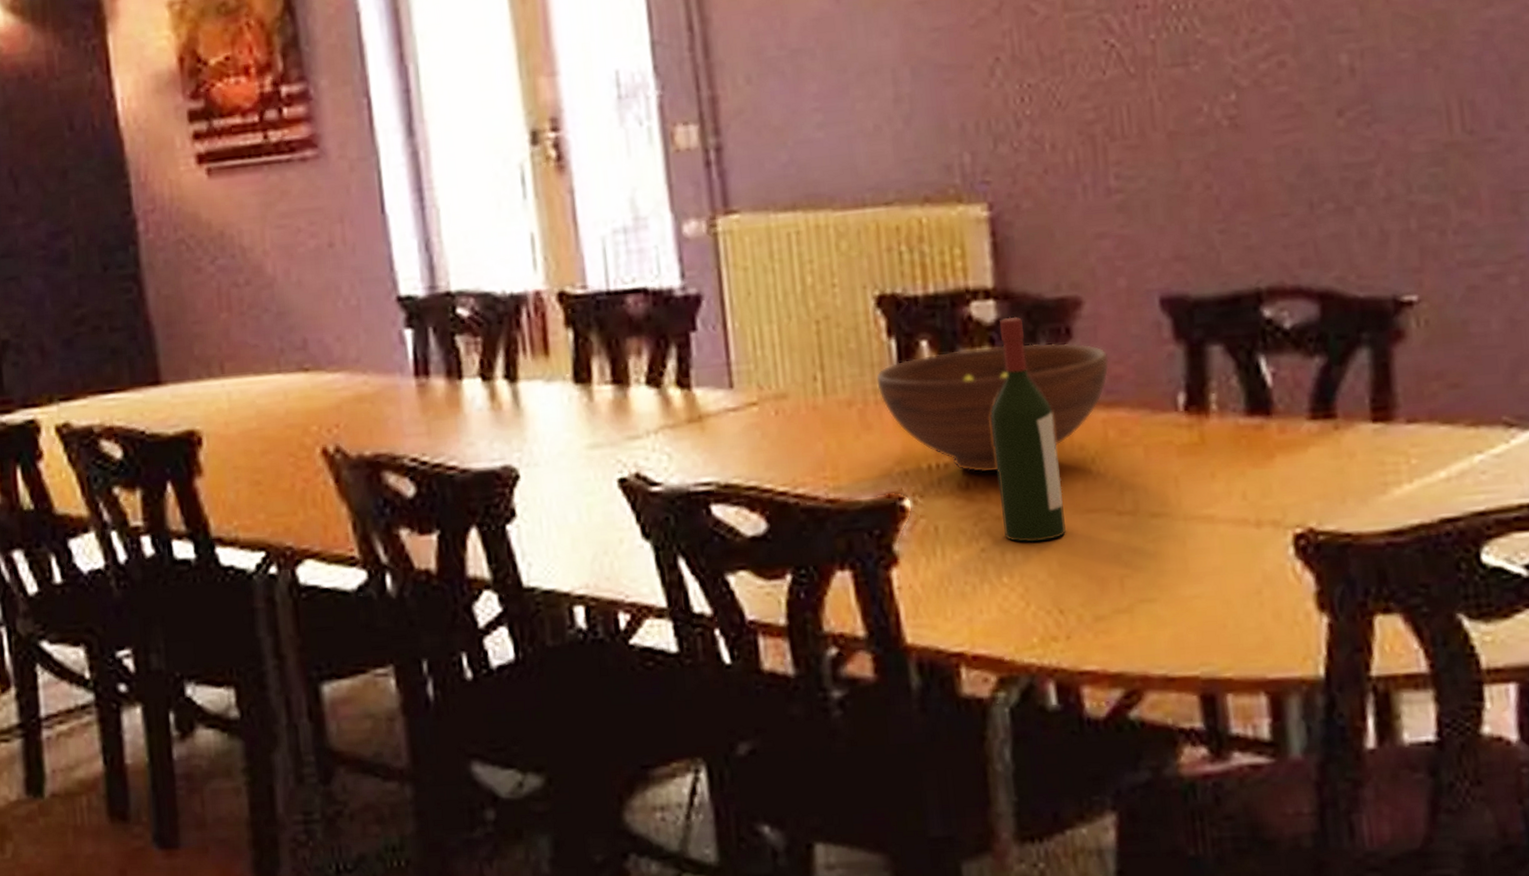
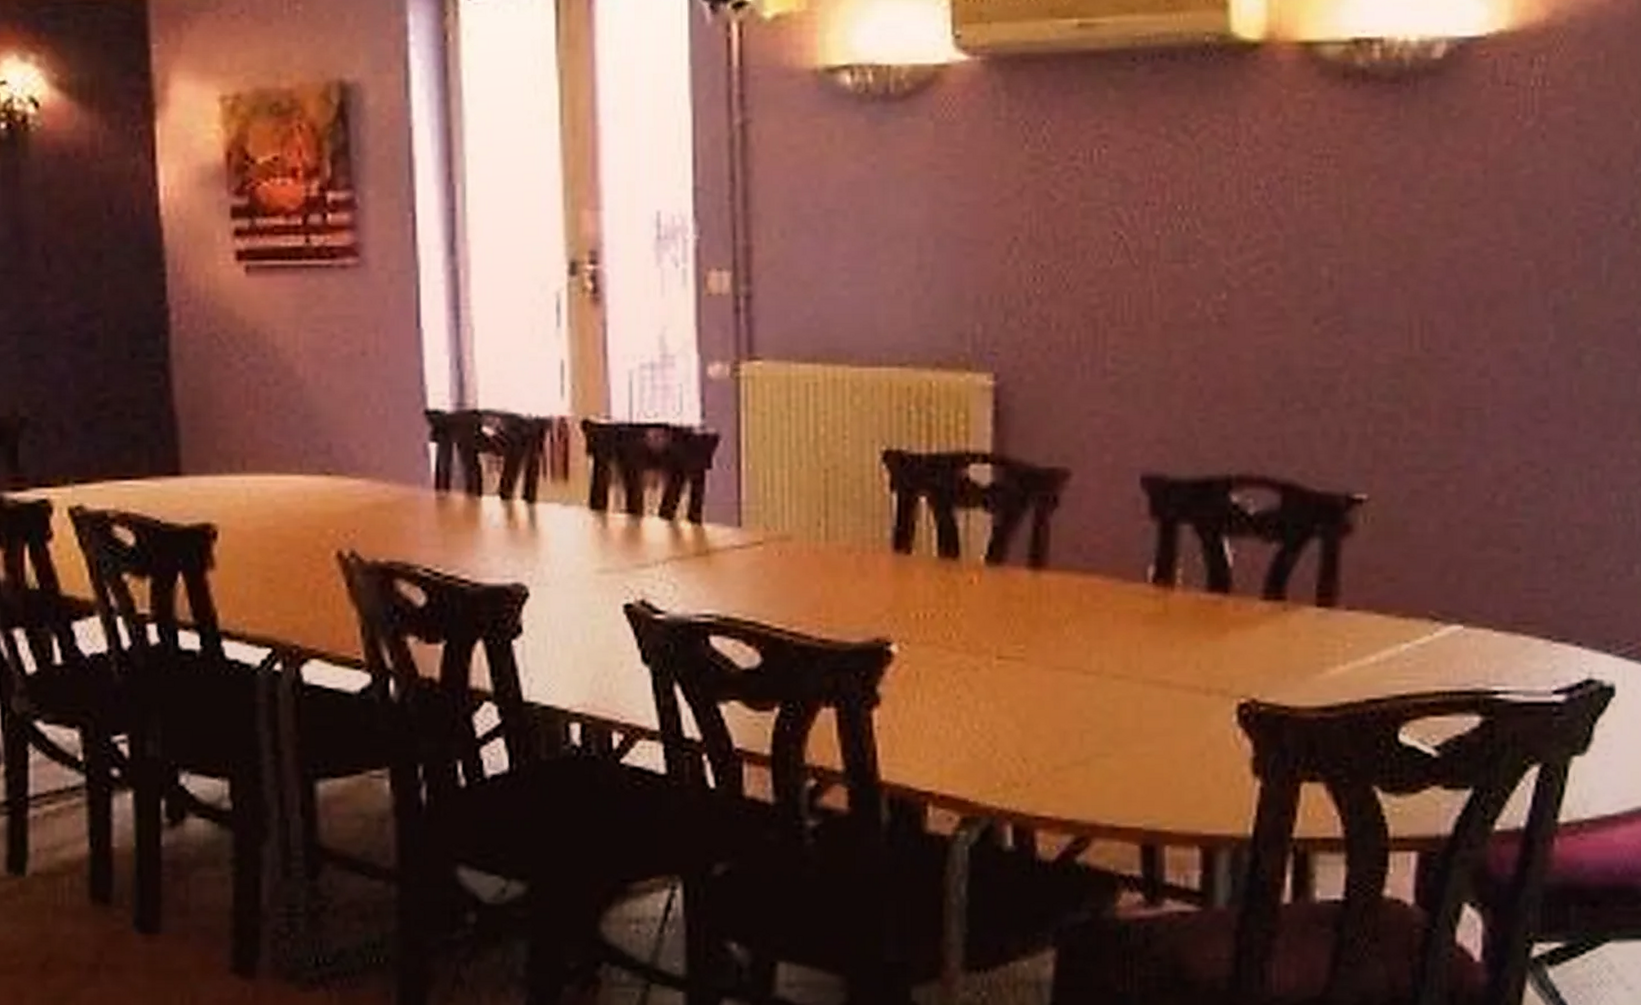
fruit bowl: present [876,343,1109,473] -> none [876,507,1090,625]
wine bottle: present [991,316,1067,543] -> none [978,482,1037,694]

